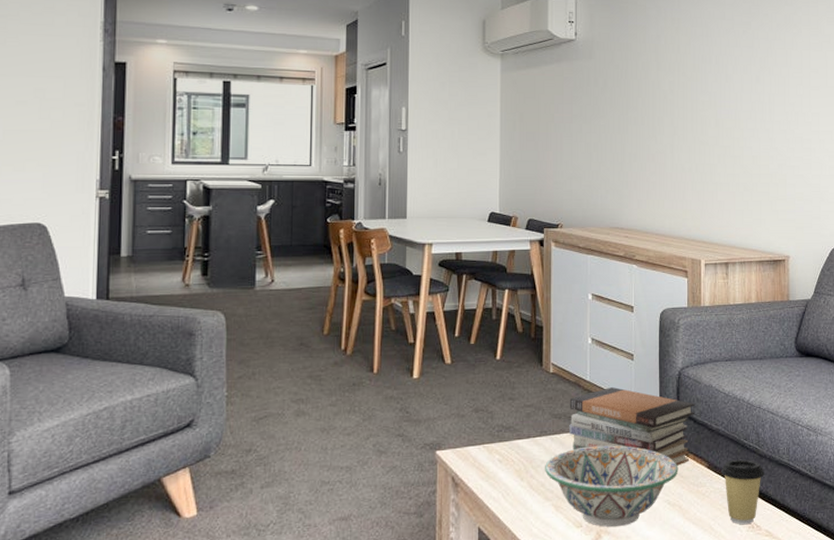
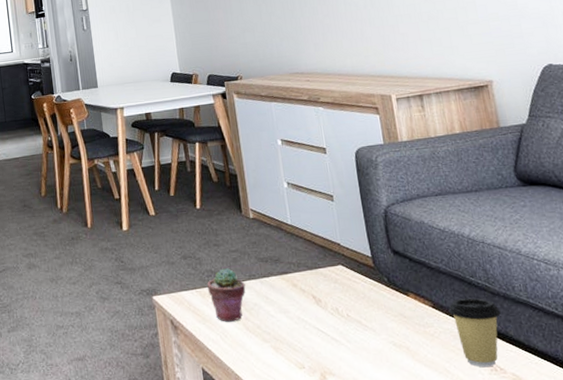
potted succulent: none [496,423,535,480] -> present [207,268,246,322]
decorative bowl: present [545,445,679,527] -> none [258,286,400,369]
book stack: present [569,387,695,466] -> none [273,229,410,306]

